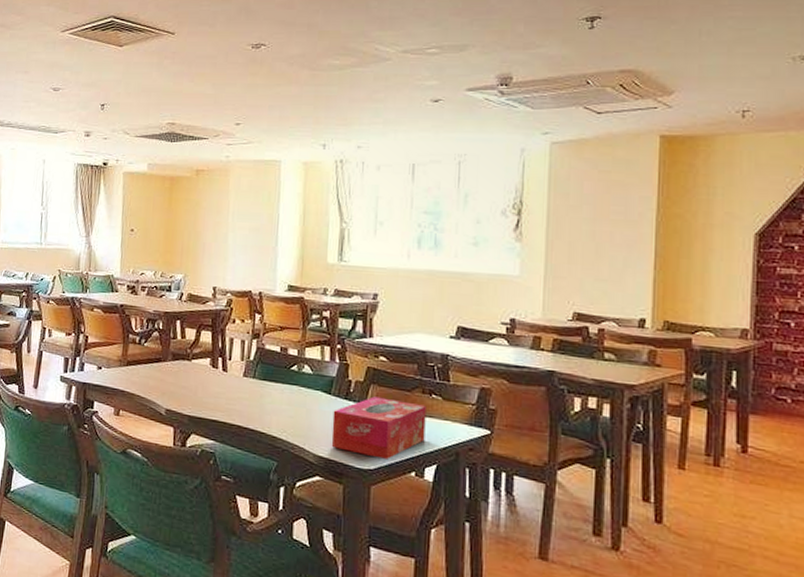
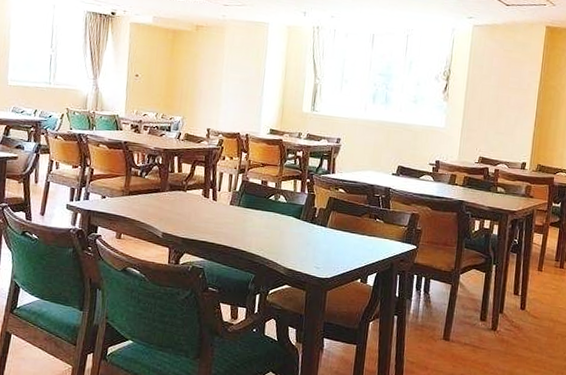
tissue box: present [331,396,427,459] -> none [298,221,372,270]

